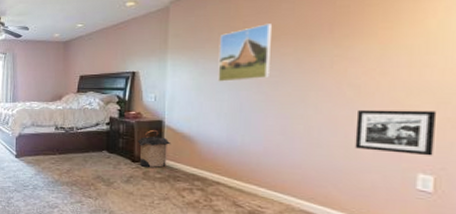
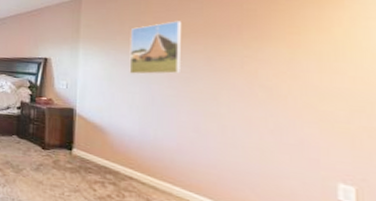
laundry hamper: present [137,130,171,168] -> none [48,118,83,157]
picture frame: present [355,109,437,156] -> none [270,111,352,166]

